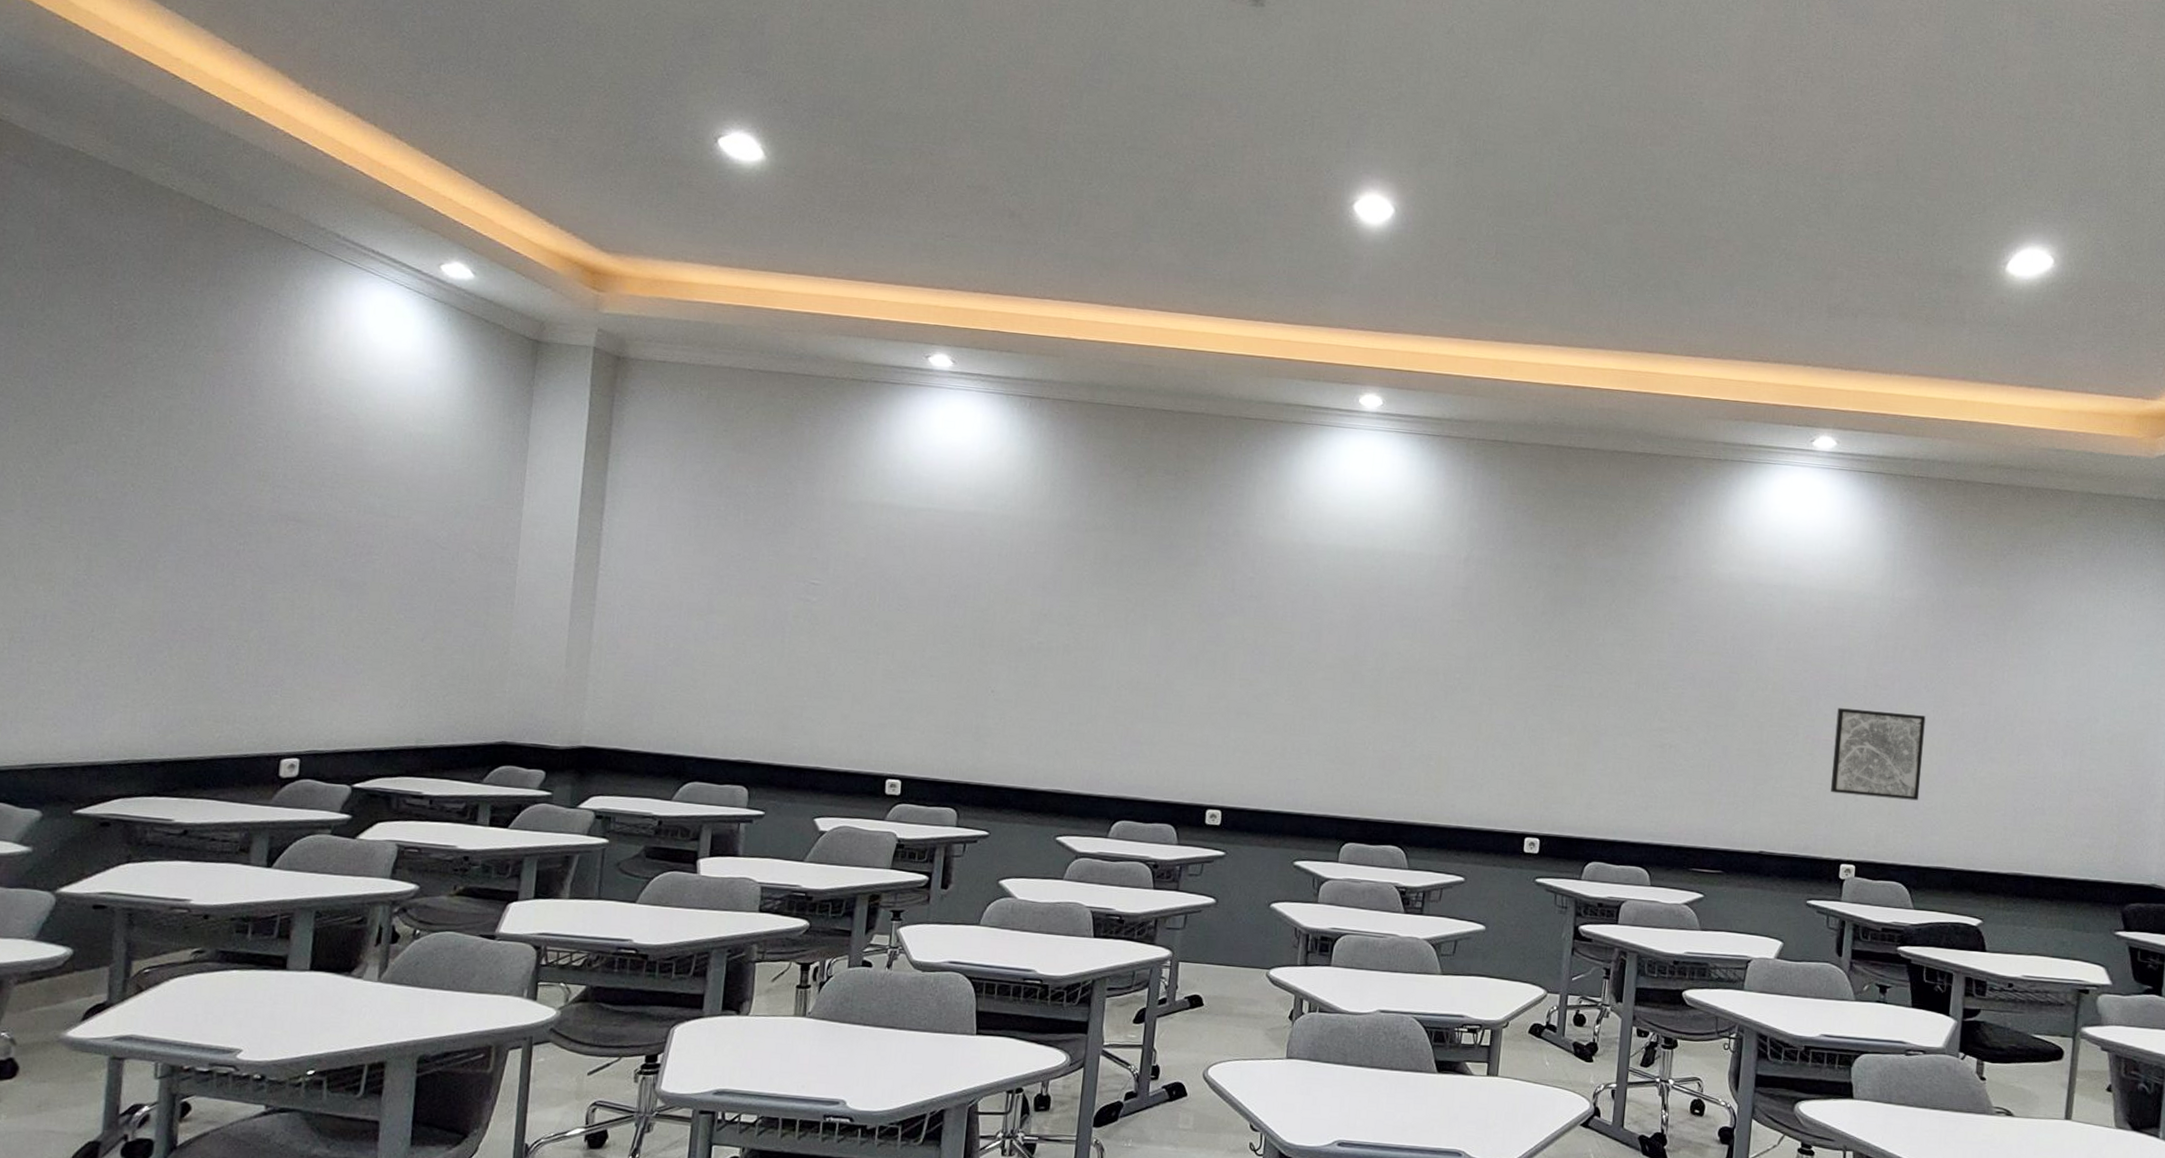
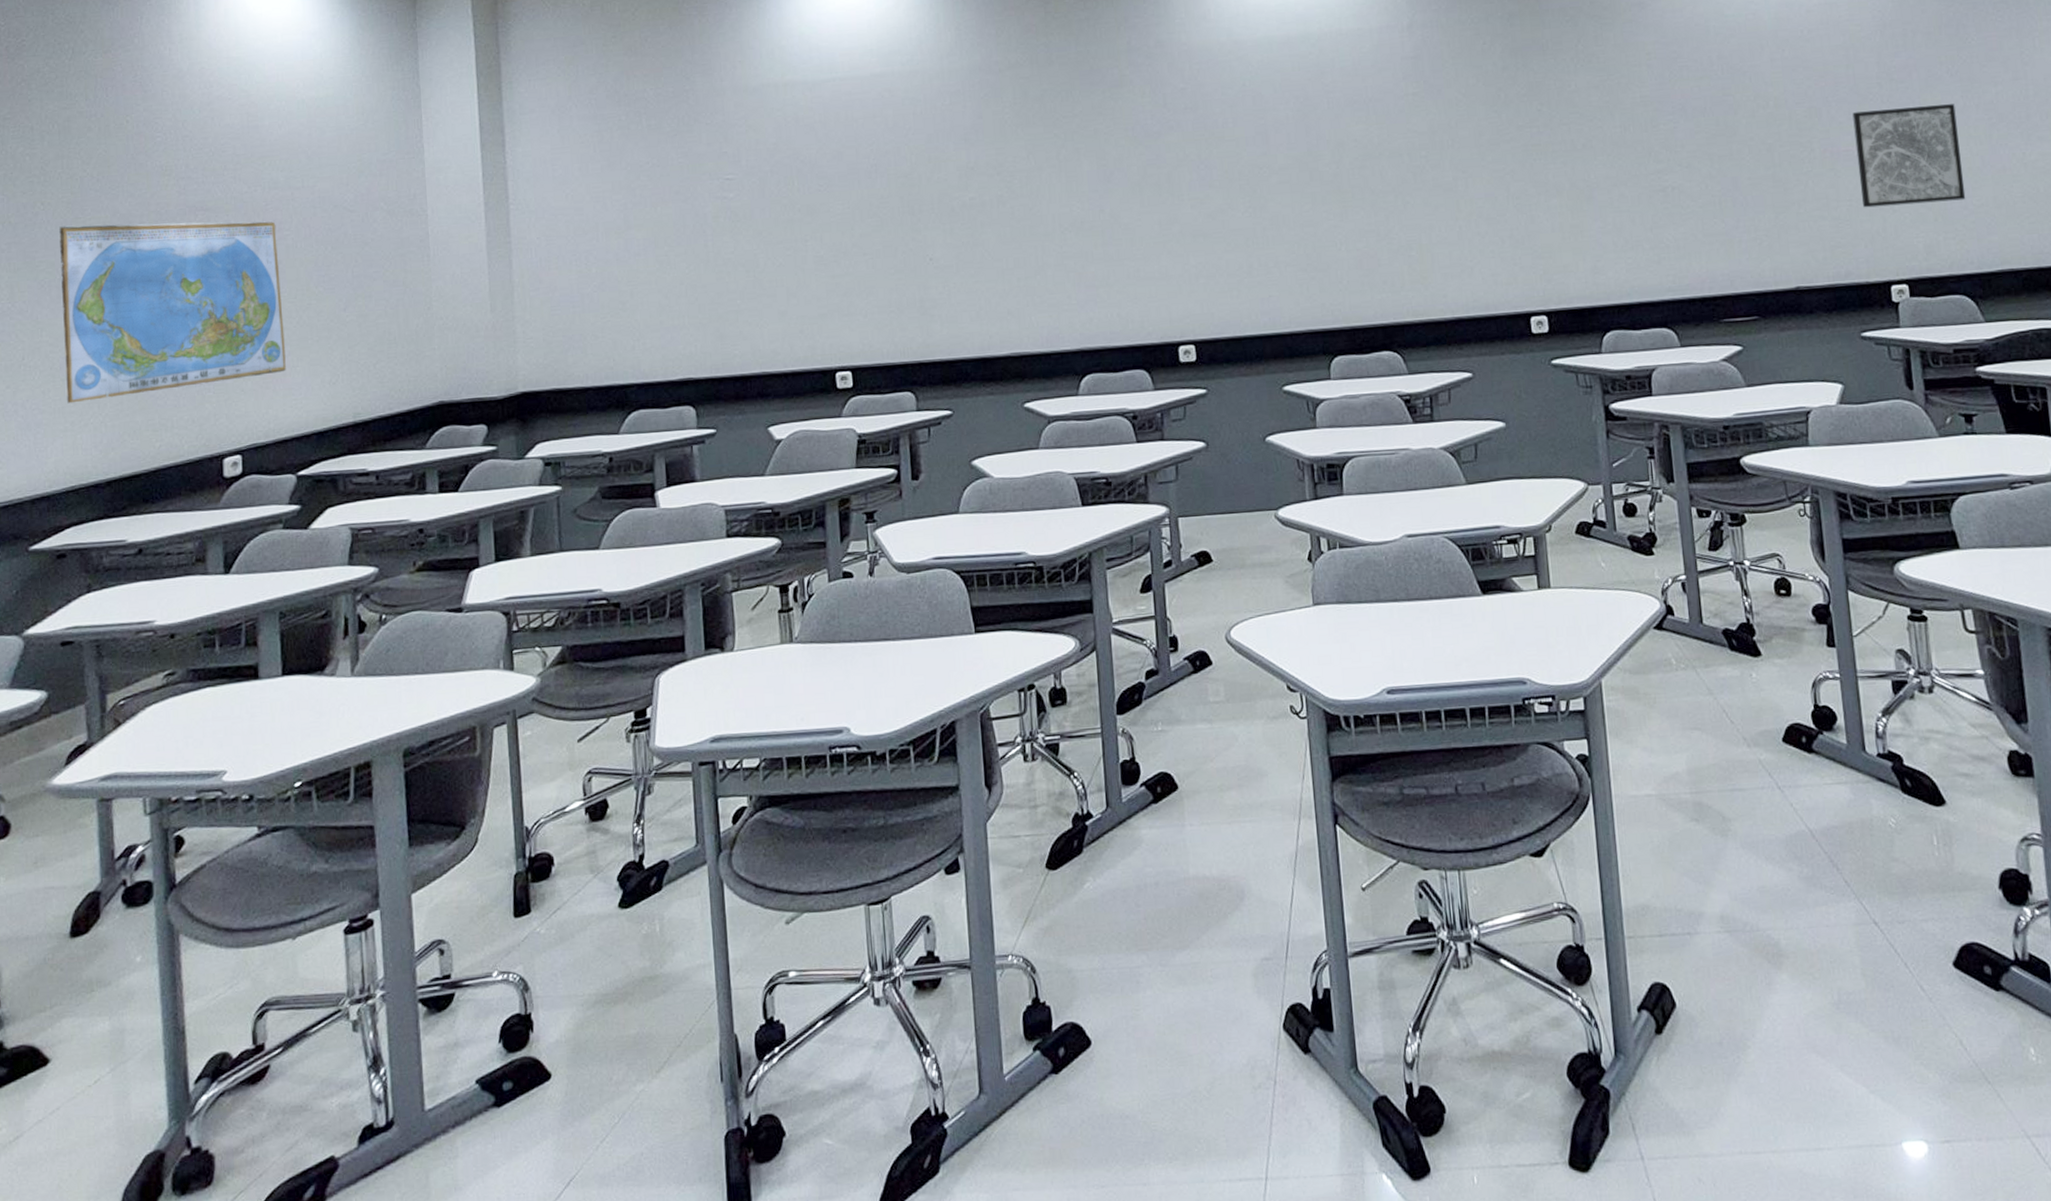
world map: none [130,510,366,688] -> present [58,221,286,404]

